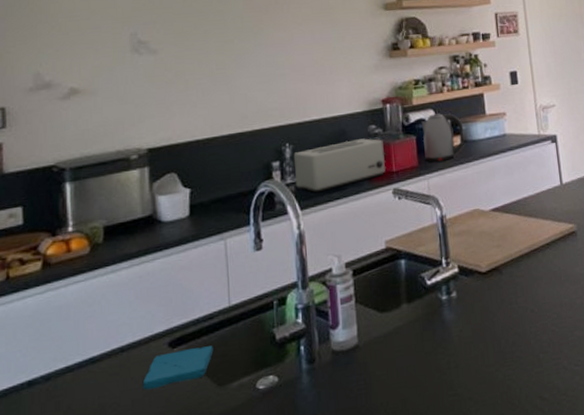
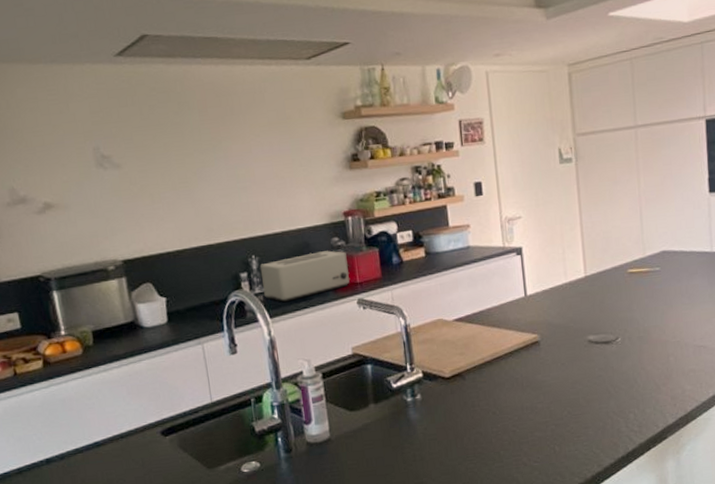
sponge: present [142,346,214,390] -> none [142,435,201,470]
kettle: present [421,113,465,162] -> none [383,226,428,274]

